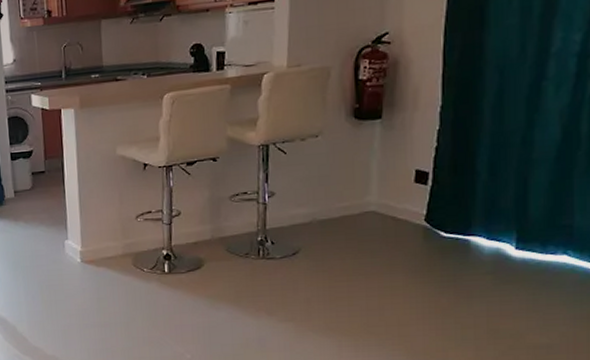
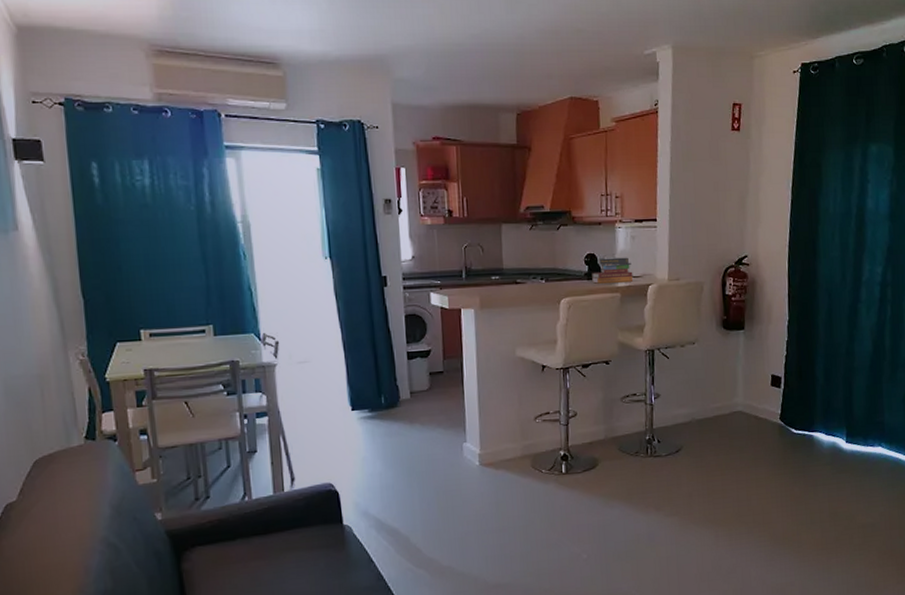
books: none [198,44,246,76] -> present [592,257,633,284]

